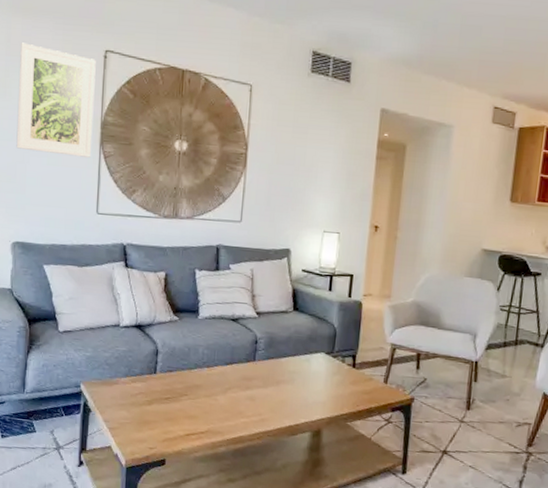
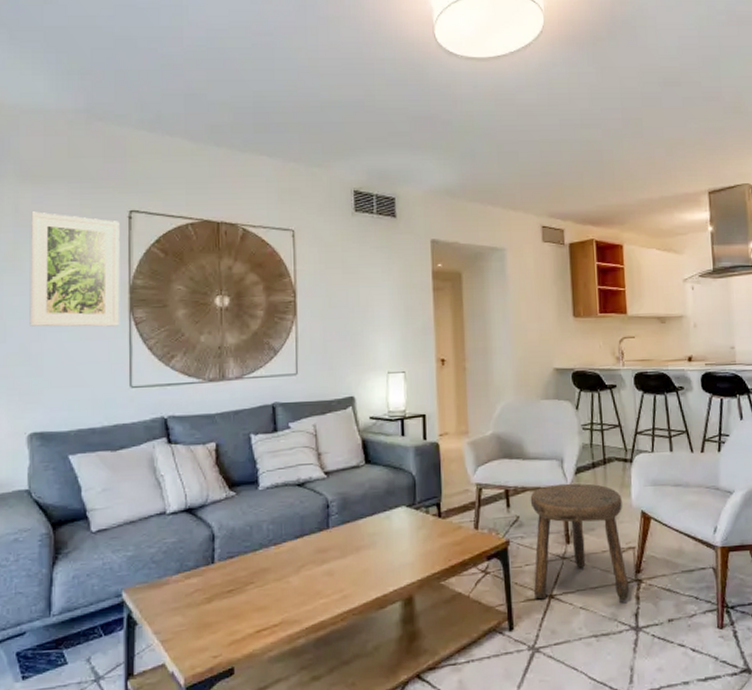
stool: none [429,355,527,468] -> present [530,483,630,601]

